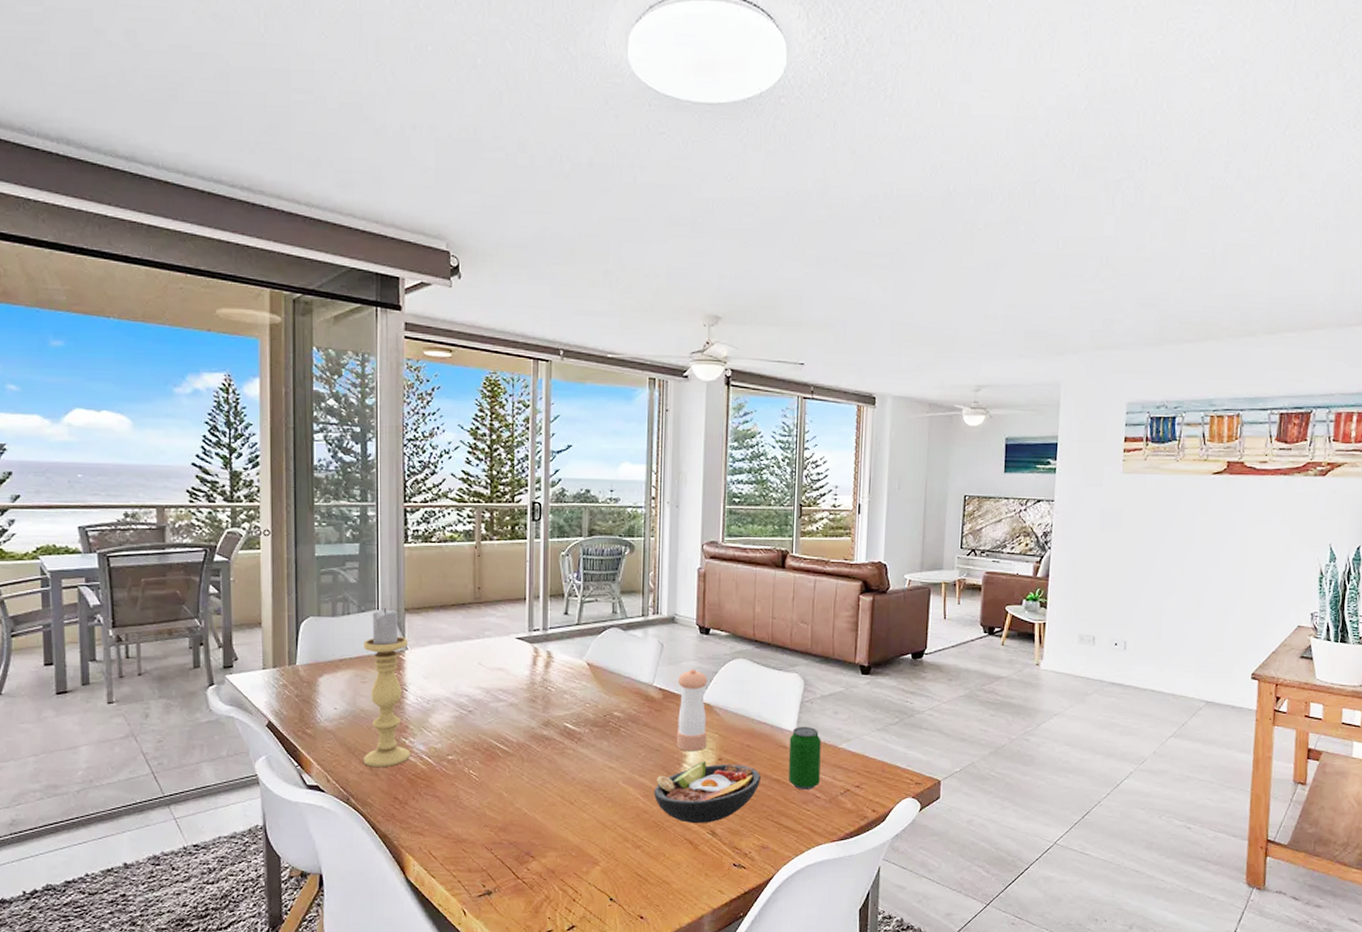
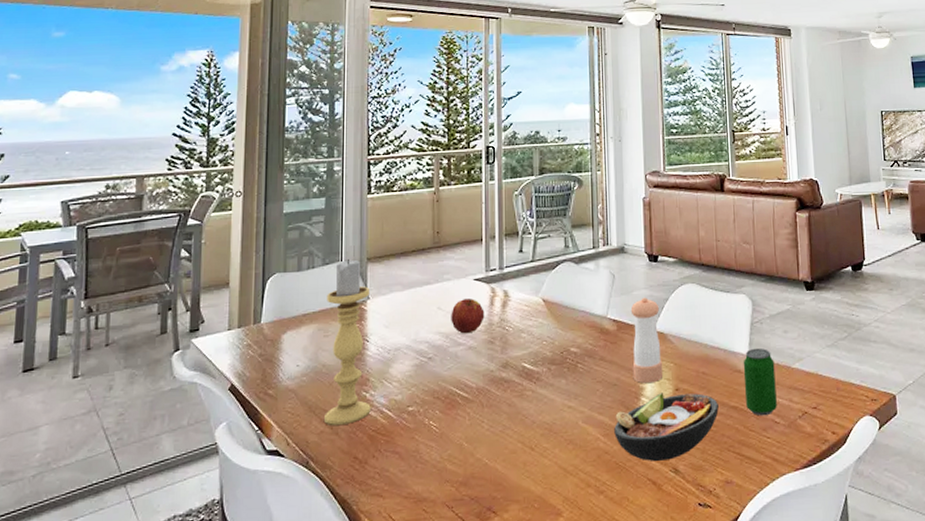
apple: none [492,657,527,691] -> present [451,299,485,334]

